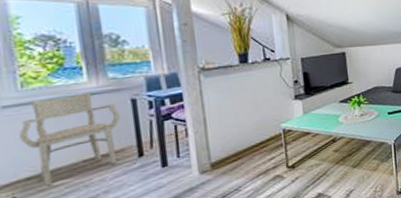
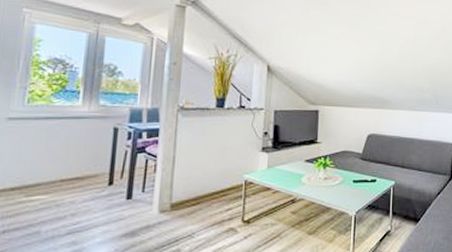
armchair: present [19,92,121,187] -> none [15,115,102,199]

